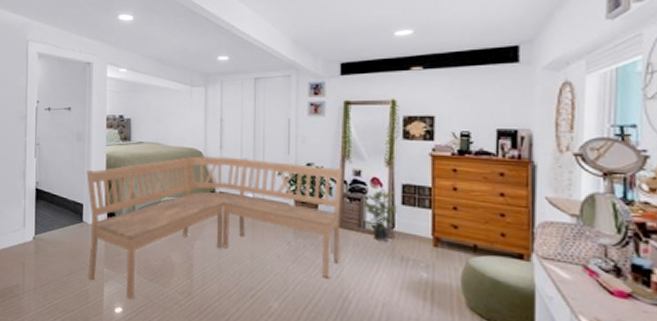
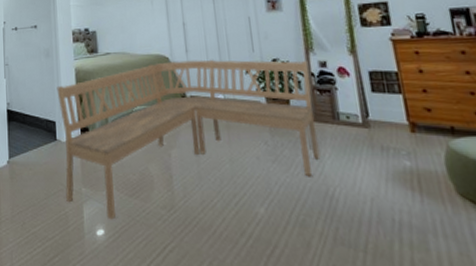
potted plant: present [364,188,397,243] -> none [334,77,369,133]

